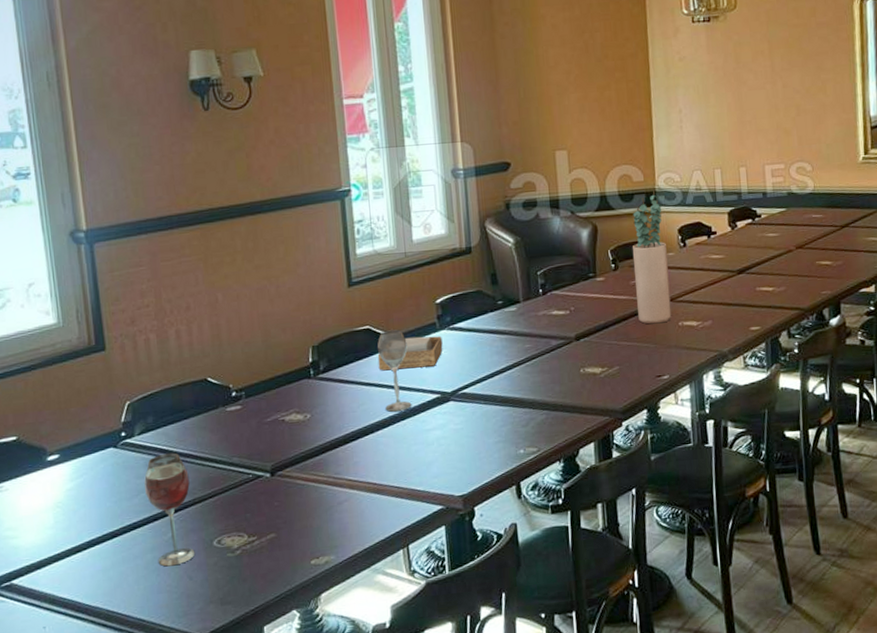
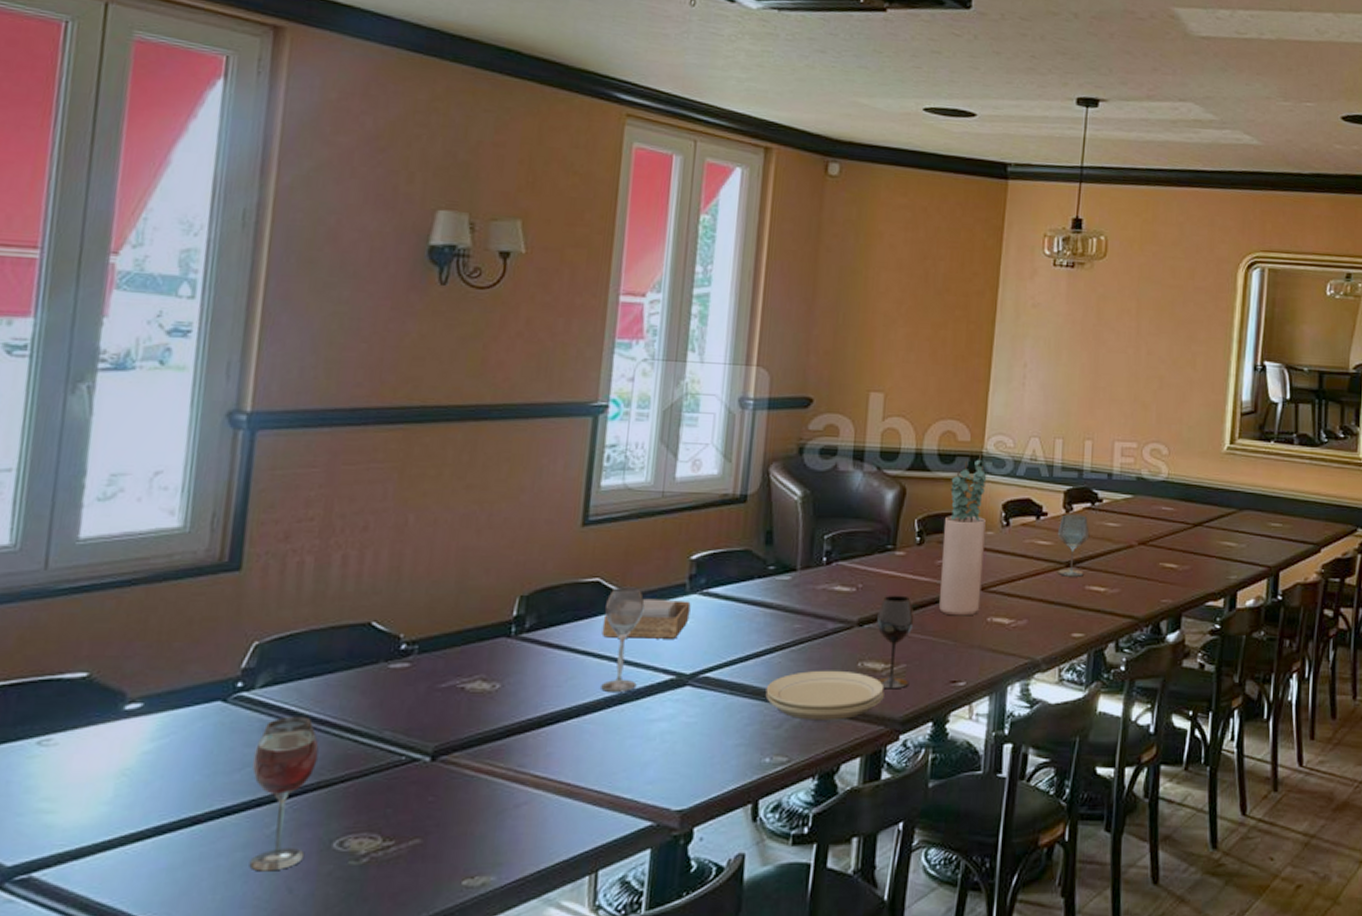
plate: none [511,376,605,418] -> present [765,670,885,721]
wineglass: none [590,312,623,388] -> present [877,595,914,689]
wine glass: none [726,230,755,282] -> present [1057,514,1090,577]

